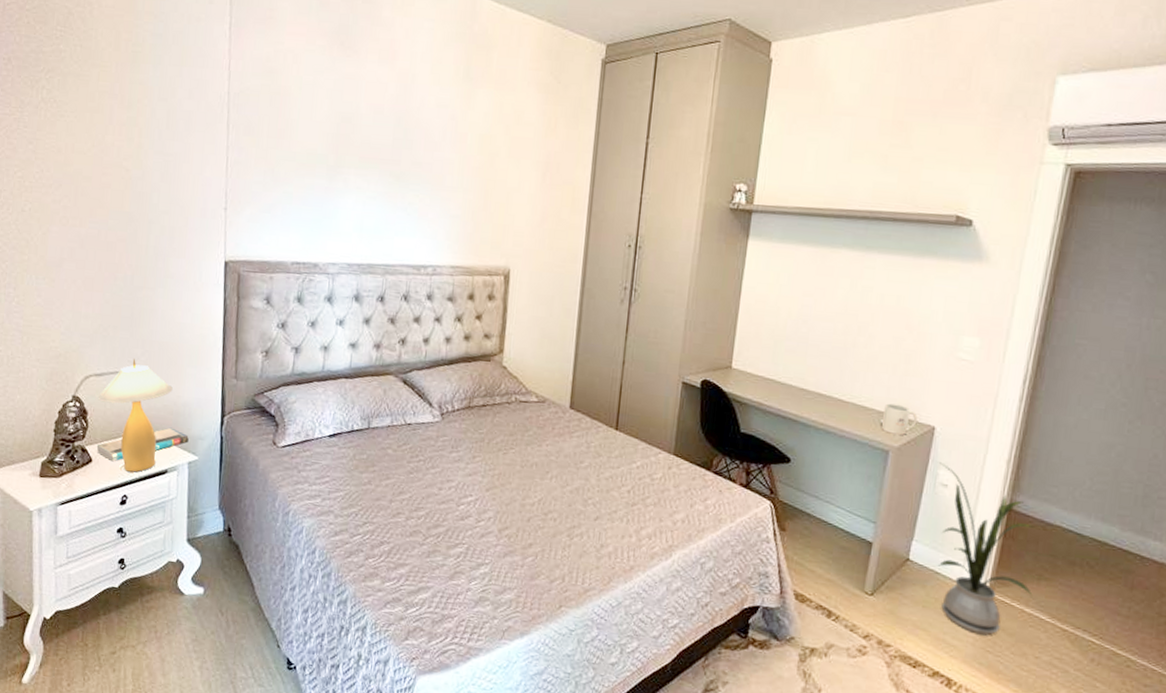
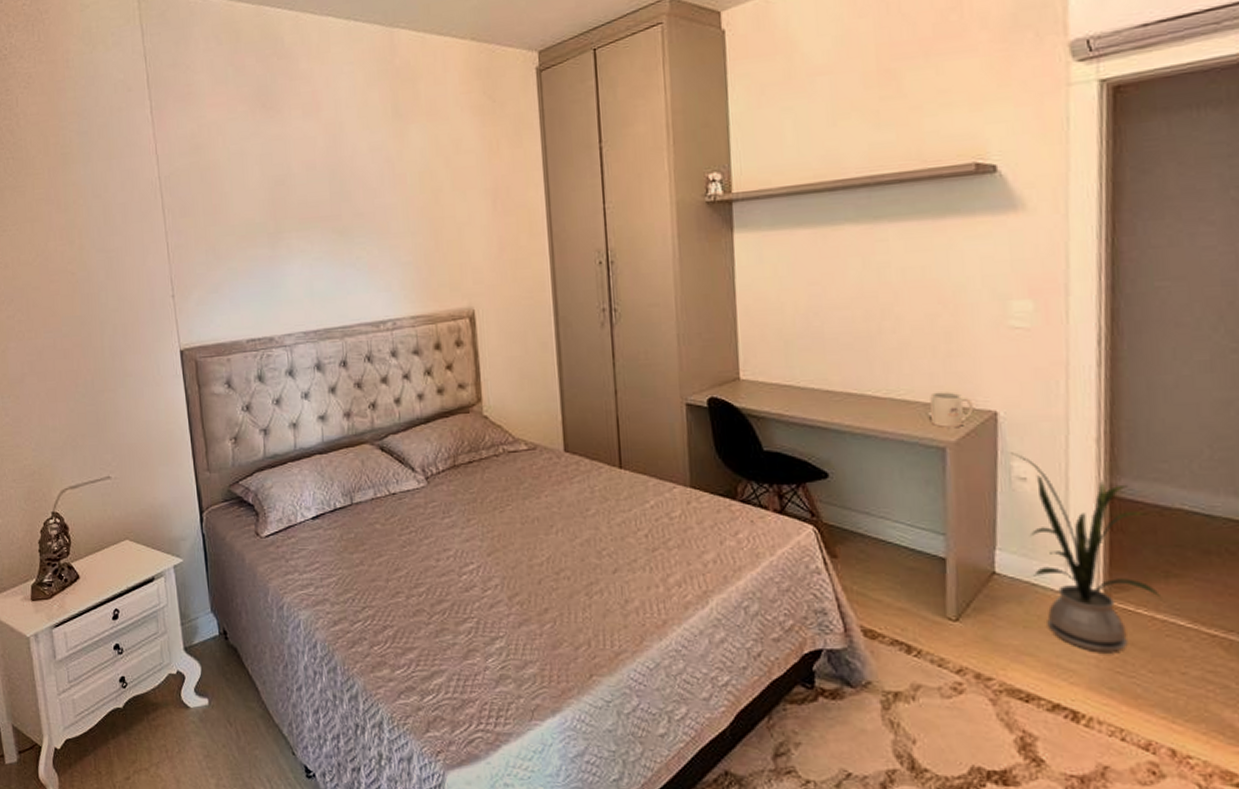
table lamp: present [96,358,173,473] -> none [75,464,148,584]
book: present [96,427,189,462] -> none [81,532,171,576]

